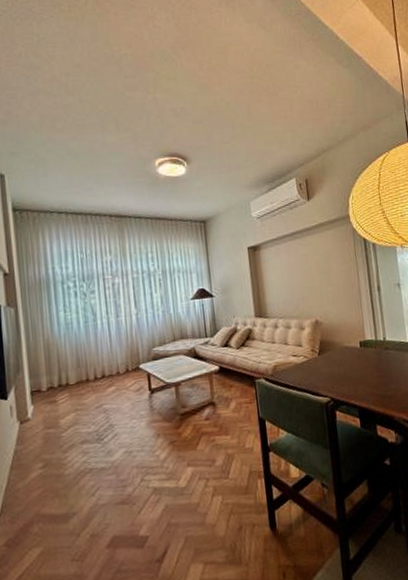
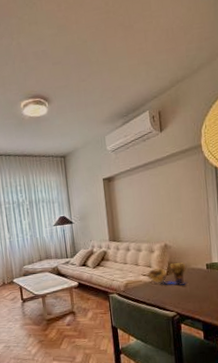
decorative bowl: none [297,340,340,367] -> present [147,262,186,286]

